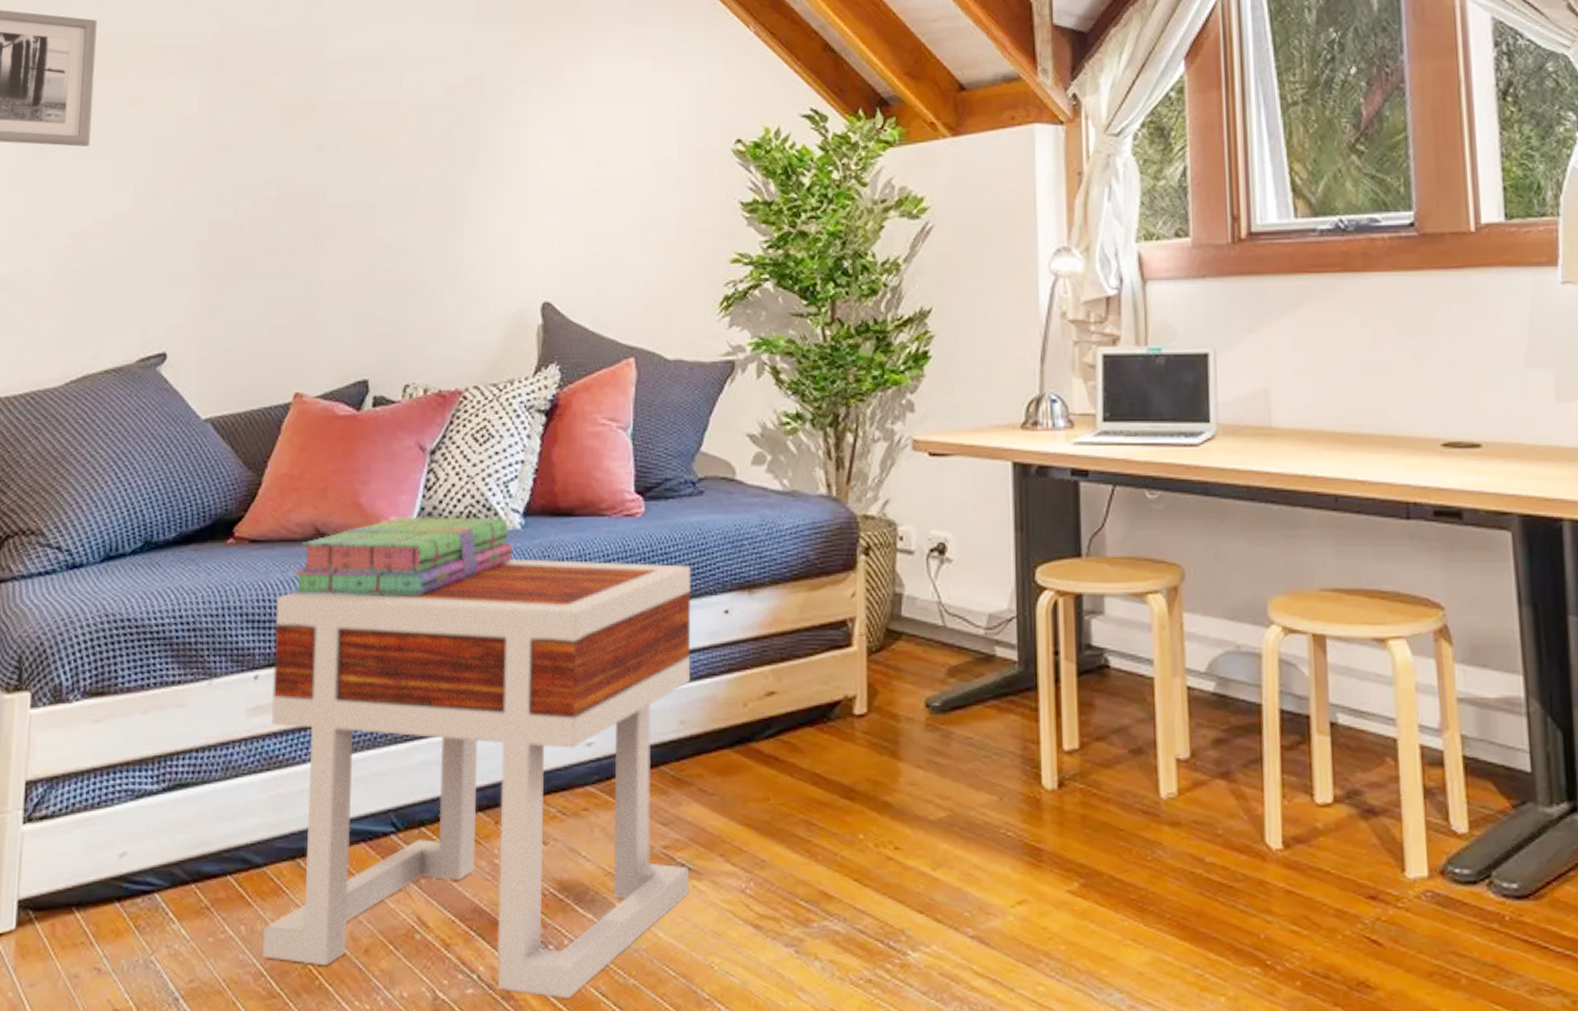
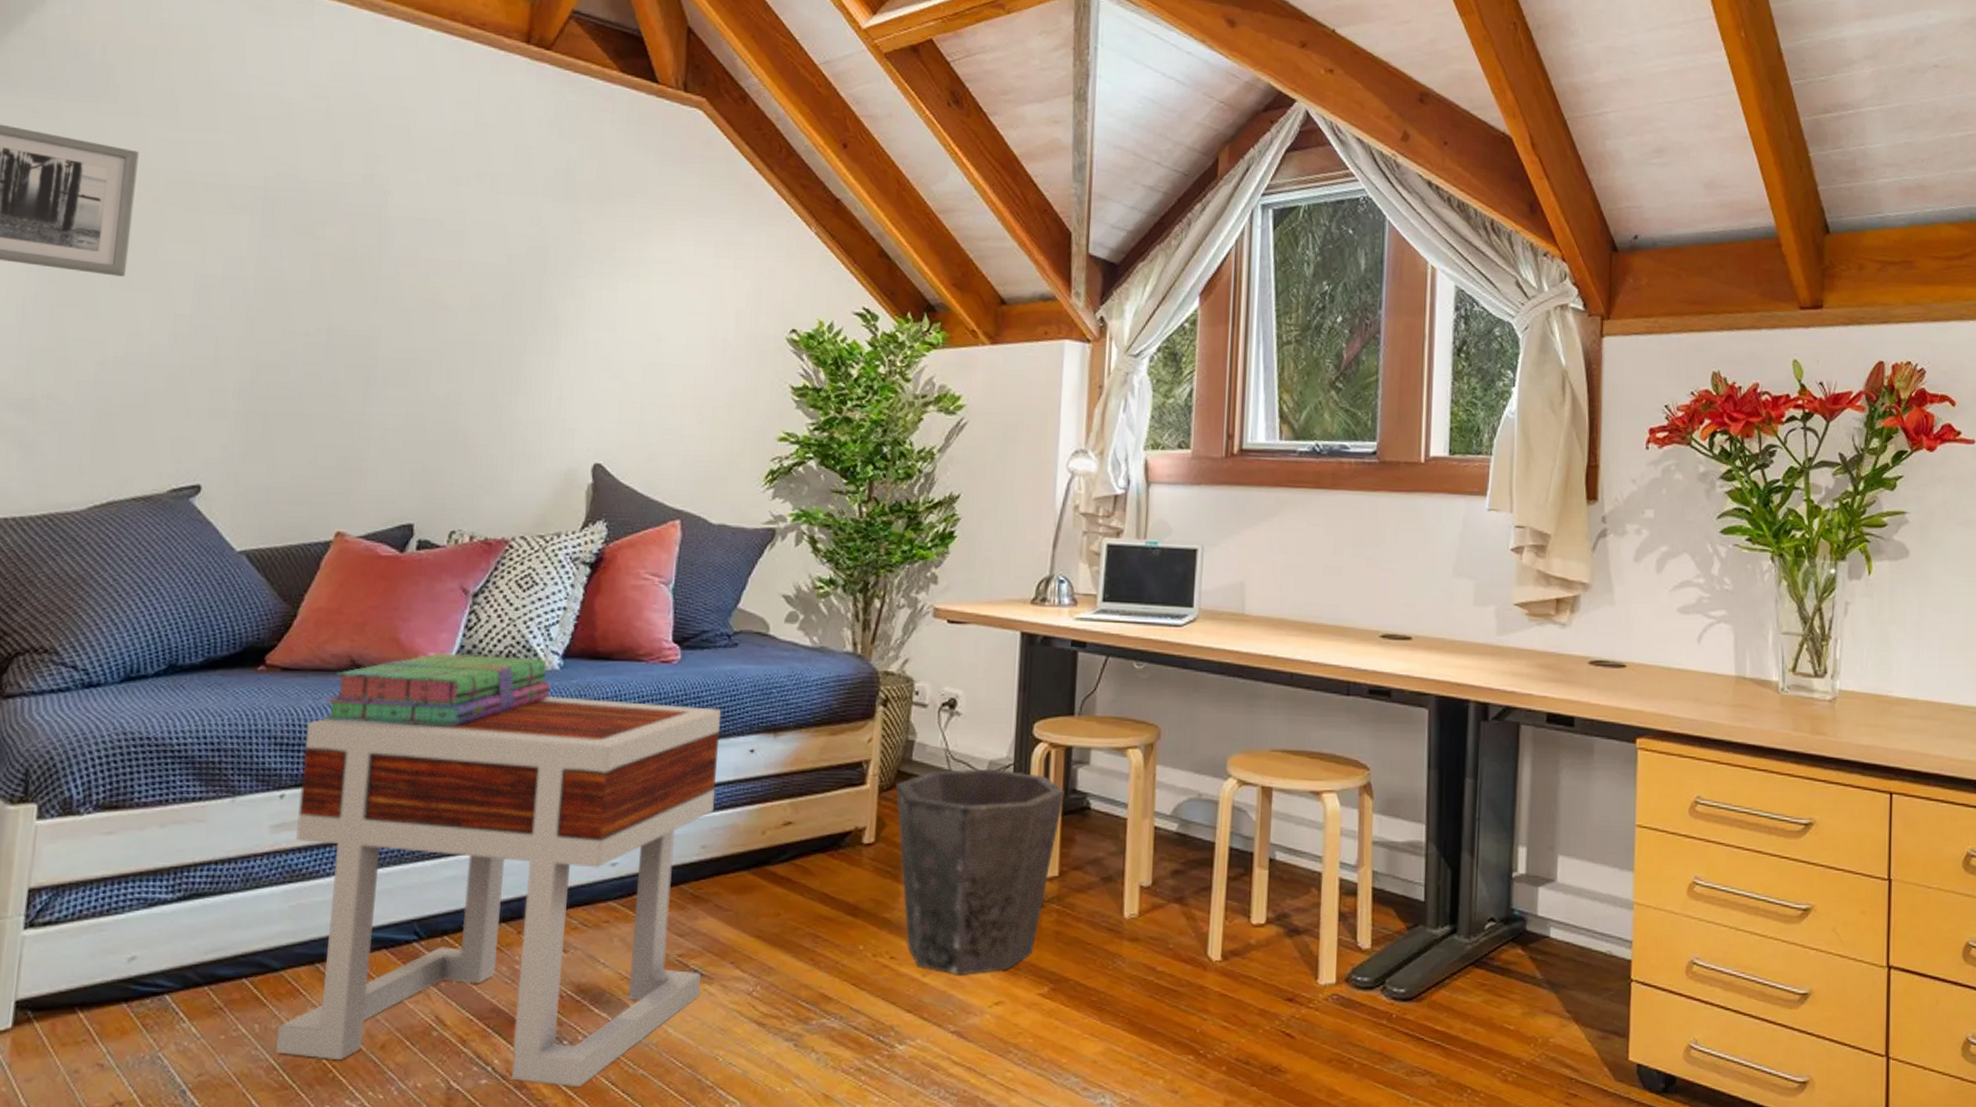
waste bin: none [885,623,1078,869] -> present [895,768,1064,975]

